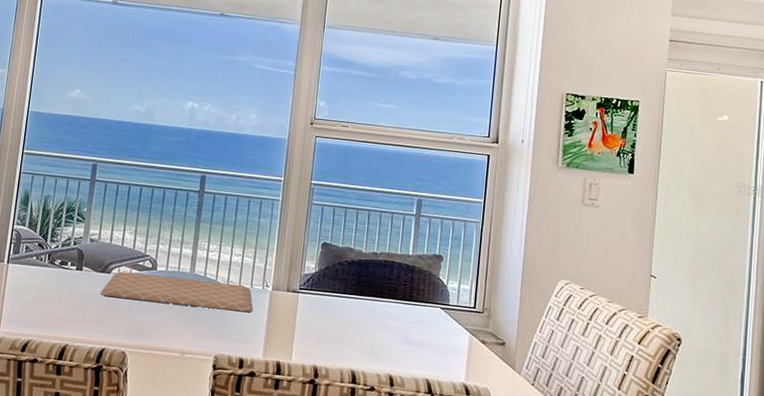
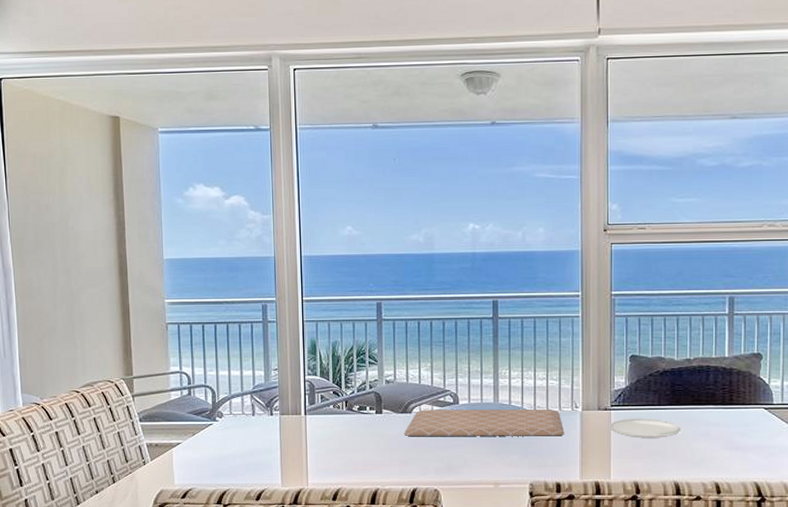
plate: none [296,303,363,326] -> present [610,418,681,438]

